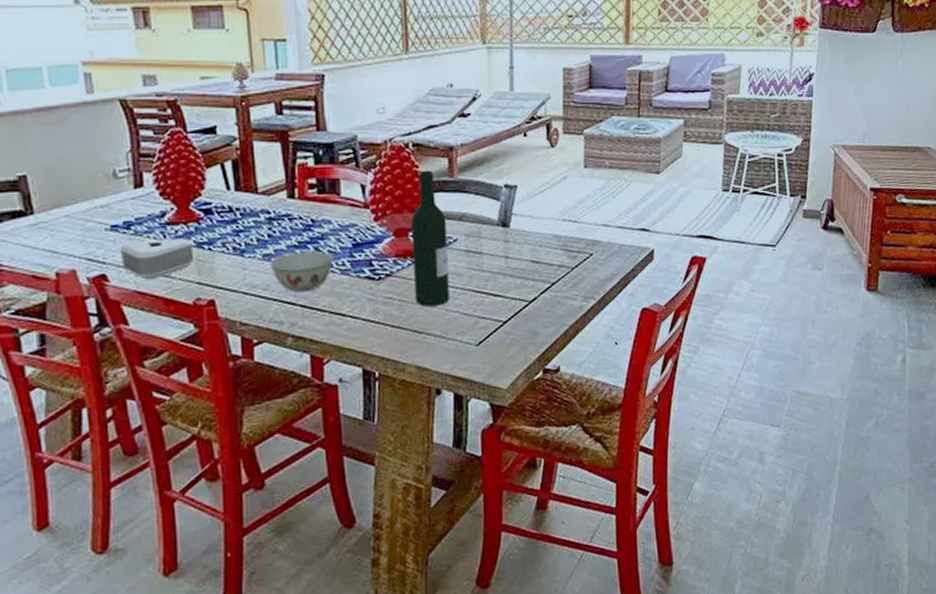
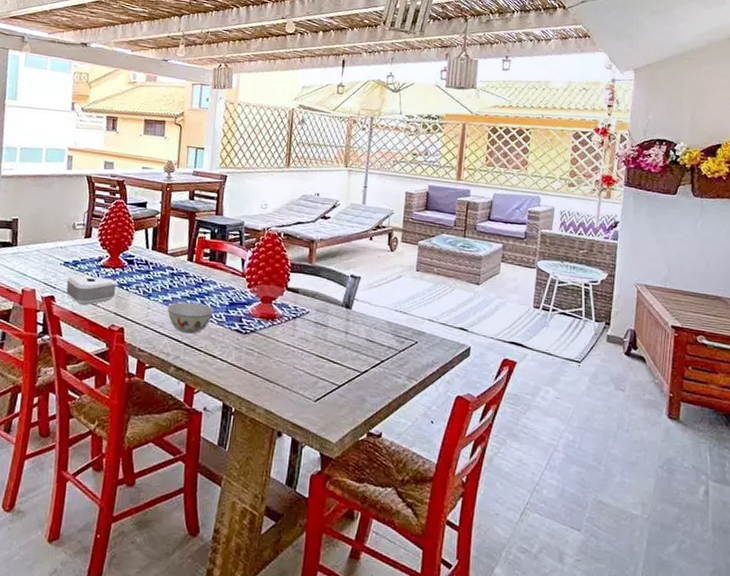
wine bottle: present [410,170,450,307] -> none [271,254,303,363]

